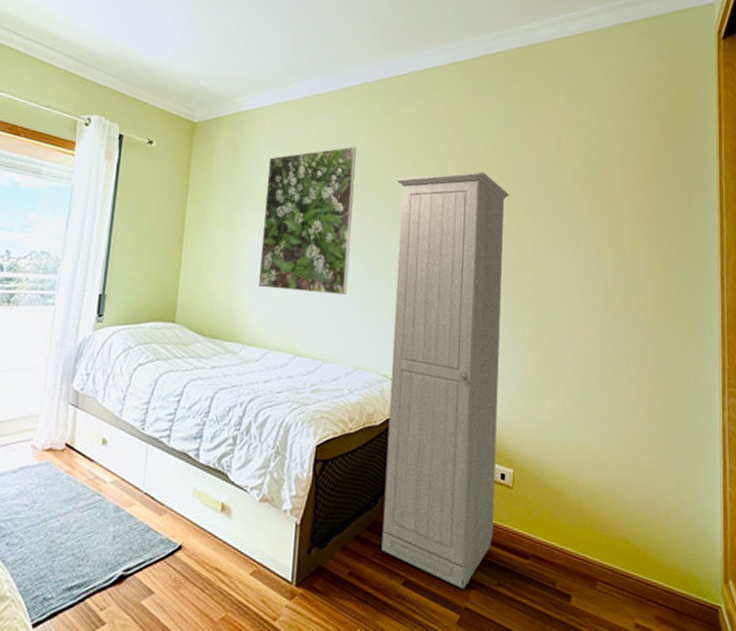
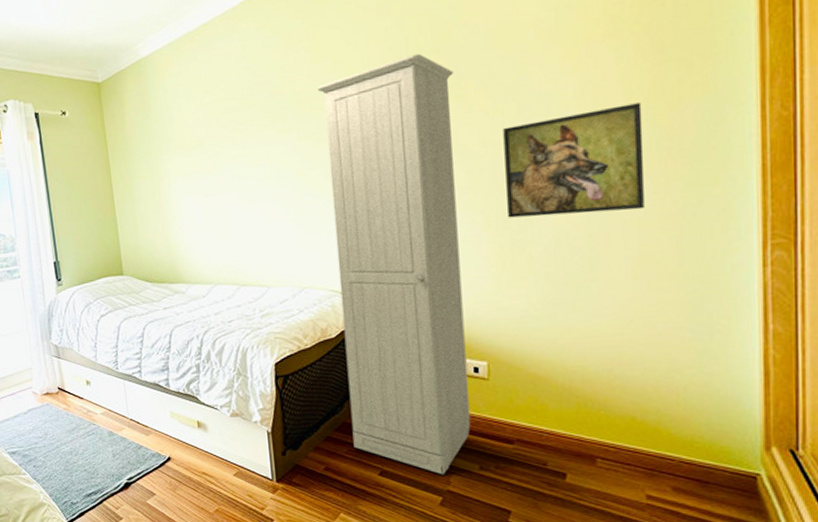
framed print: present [258,146,356,296] -> none [178,63,281,229]
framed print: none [541,251,643,344] -> present [503,102,645,218]

